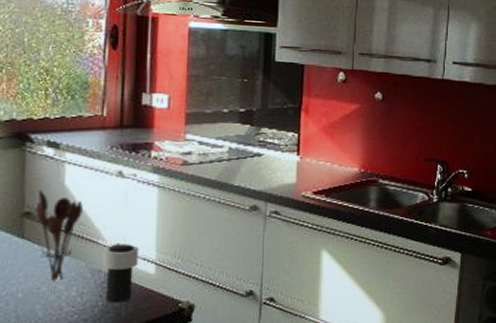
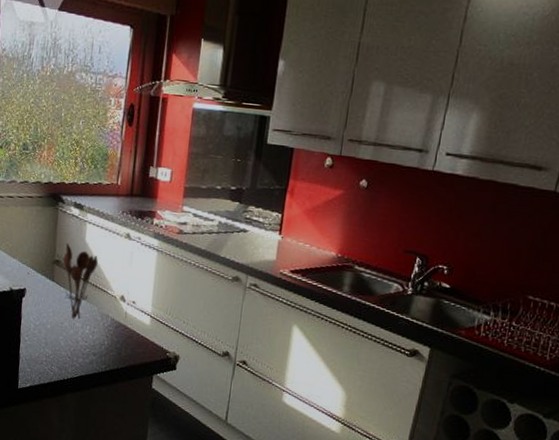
cup: present [103,244,139,303] -> none [110,295,139,345]

